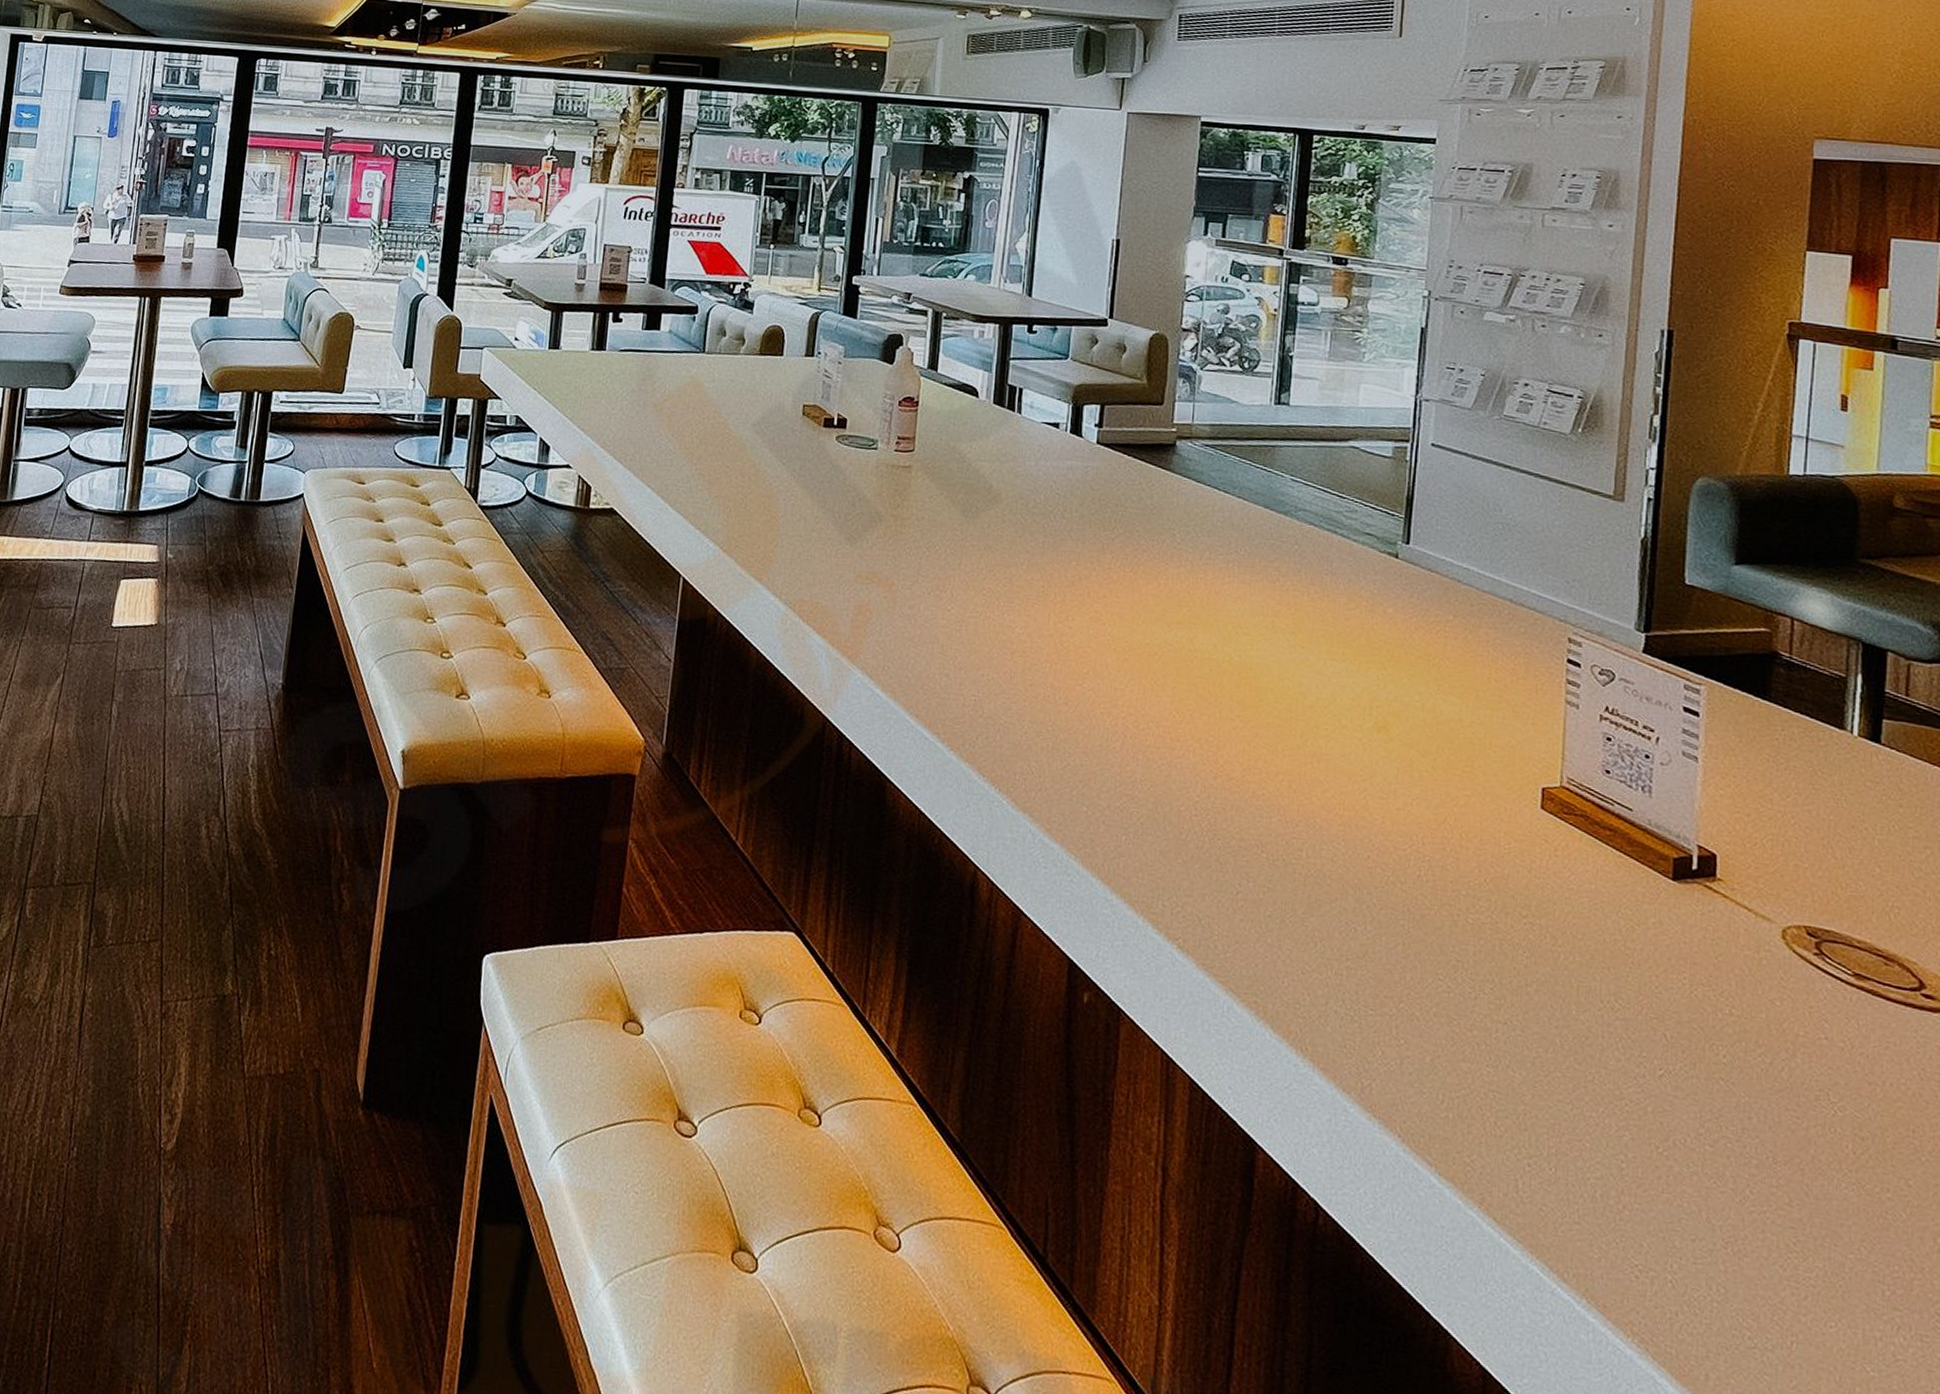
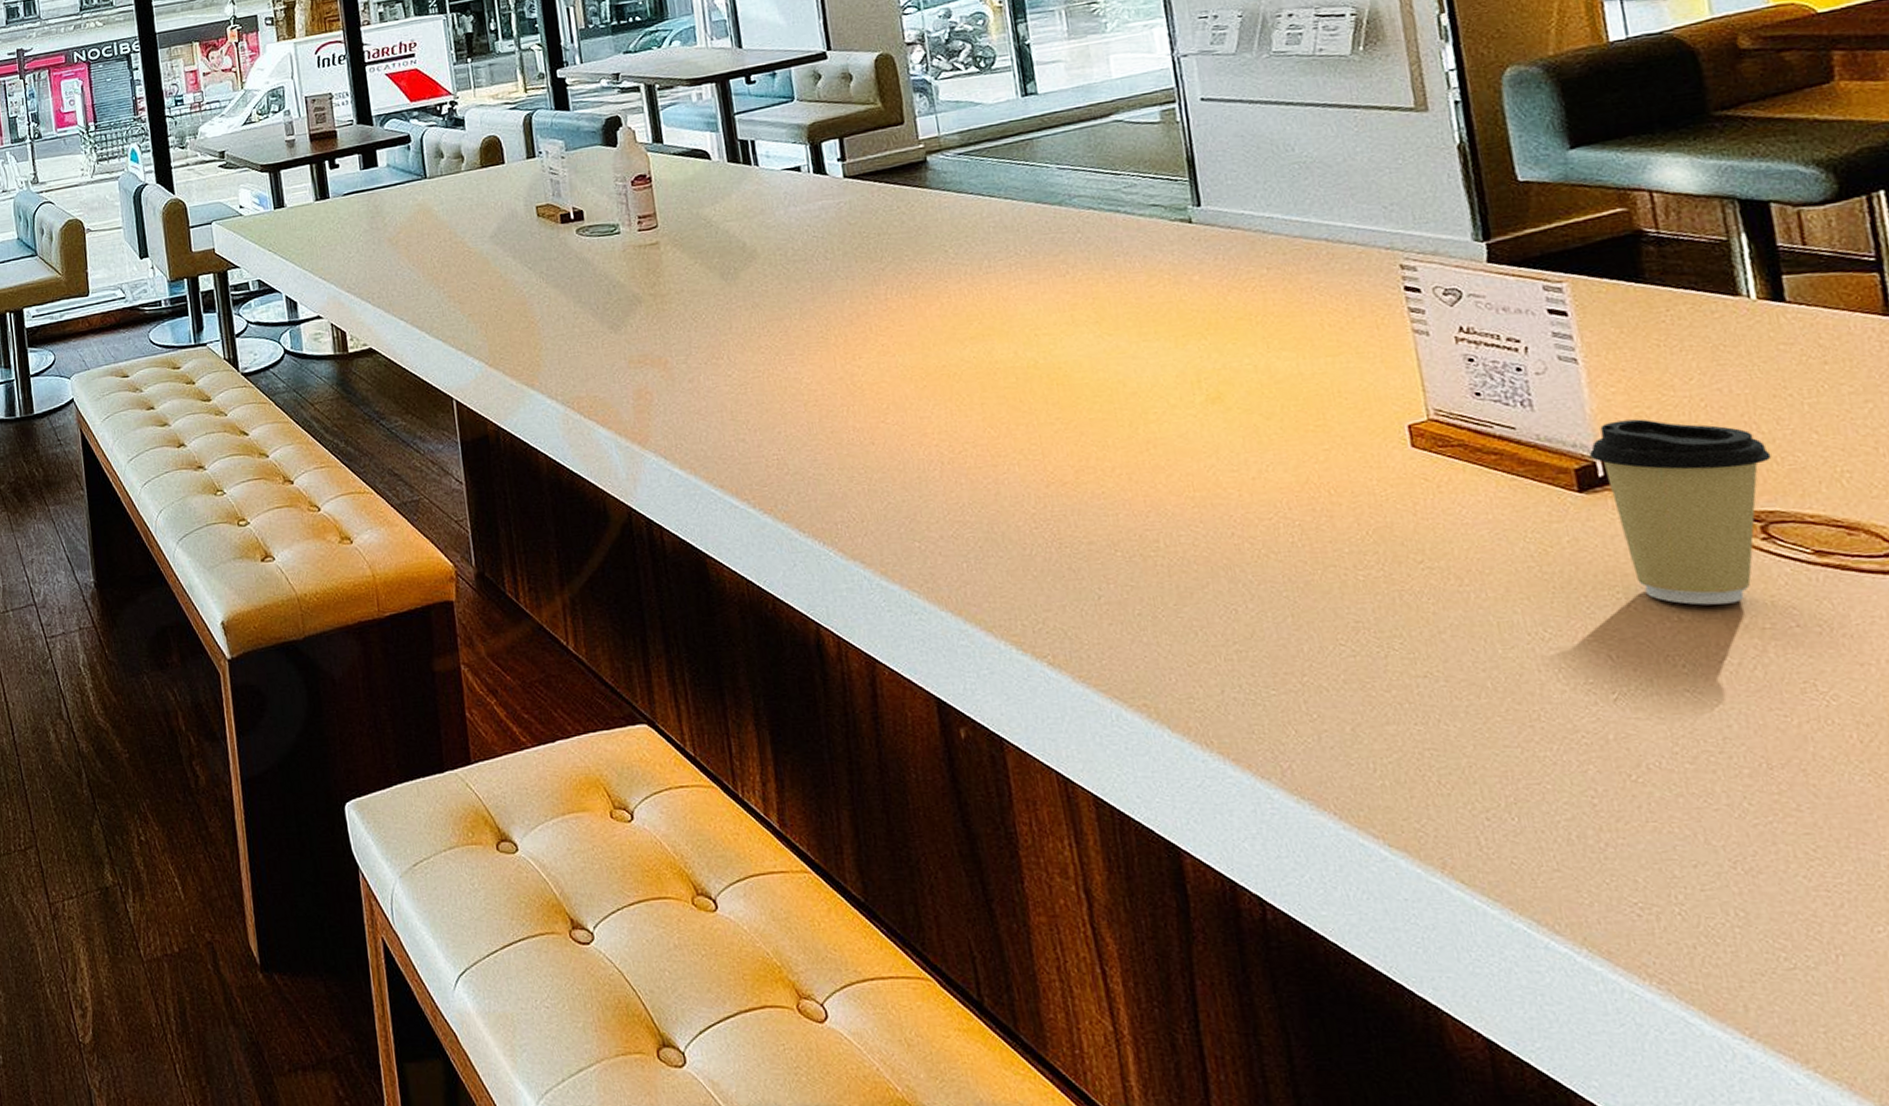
coffee cup: none [1688,821,1838,1008] -> present [1588,419,1772,605]

